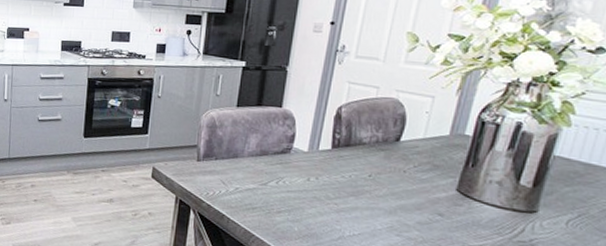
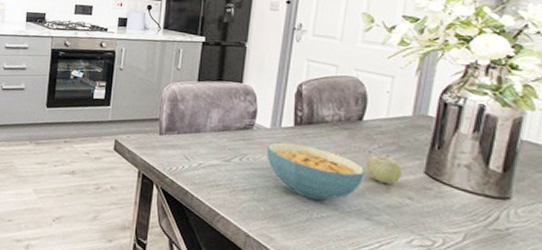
cereal bowl: none [303,164,399,220] -> present [267,142,365,201]
fruit: none [399,174,434,202] -> present [365,154,401,184]

